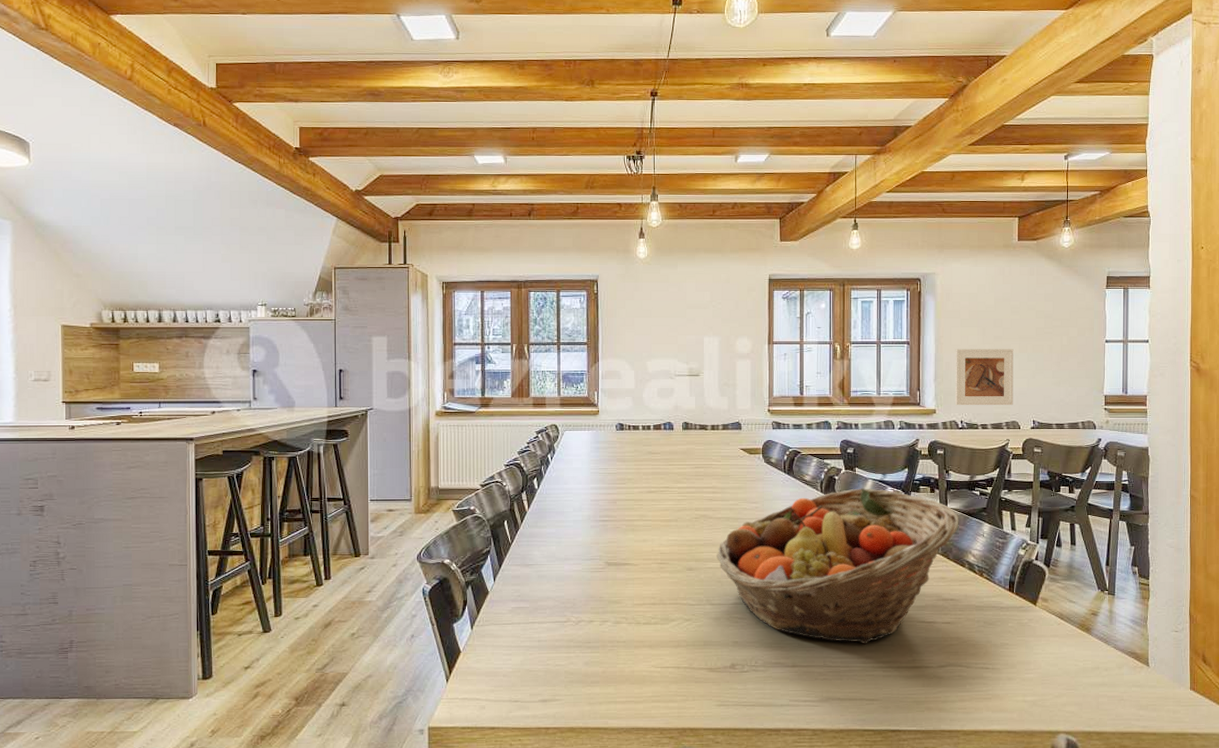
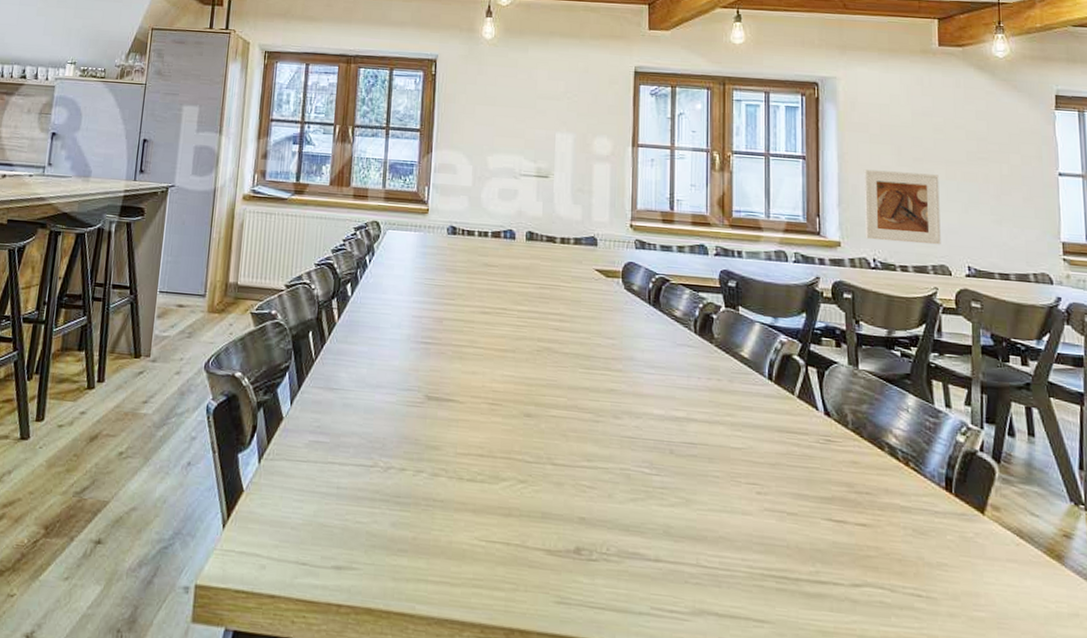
fruit basket: present [717,488,959,644] -> none [562,332,875,541]

